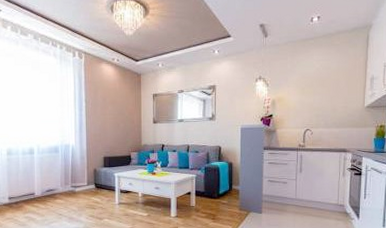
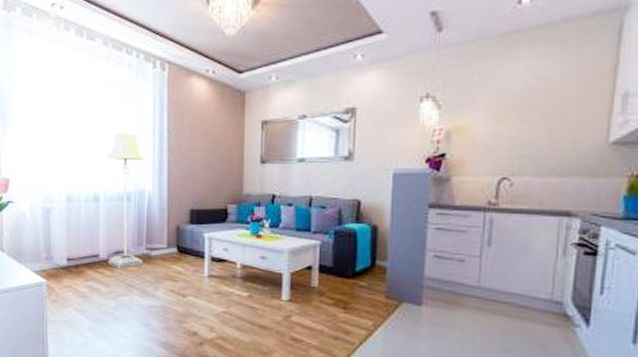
floor lamp: none [38,103,69,203] -> present [106,133,144,270]

